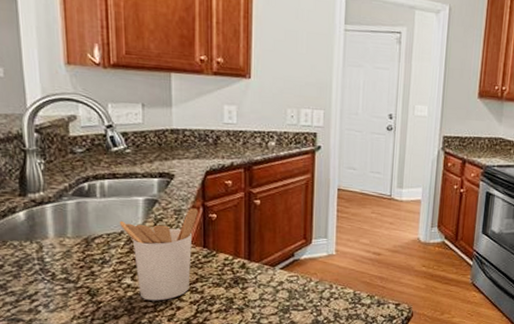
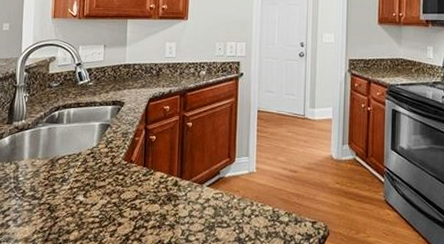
utensil holder: present [119,208,198,301] -> none [78,131,141,217]

